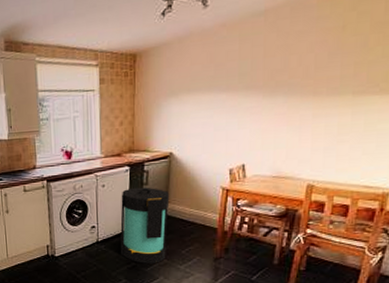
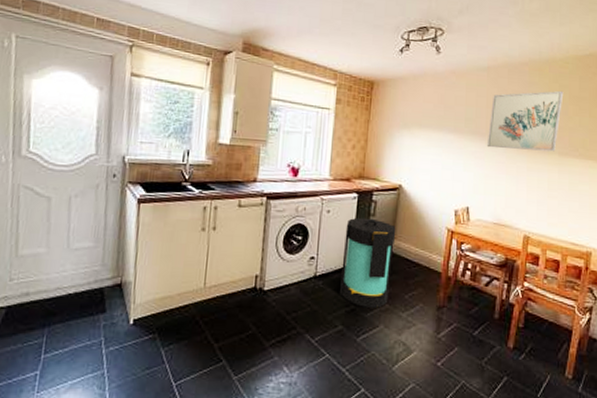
wall art: none [264,18,363,101] -> present [486,90,564,152]

